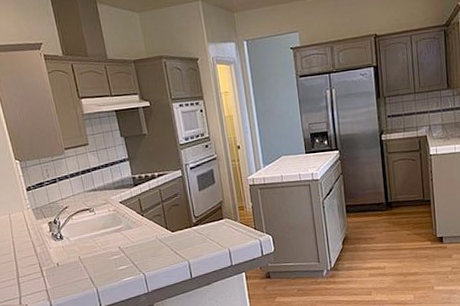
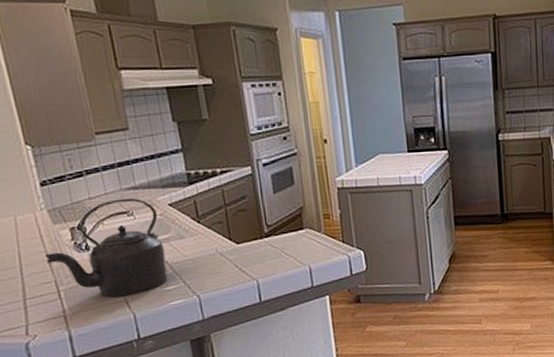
kettle: none [31,198,121,276] -> present [44,198,168,298]

